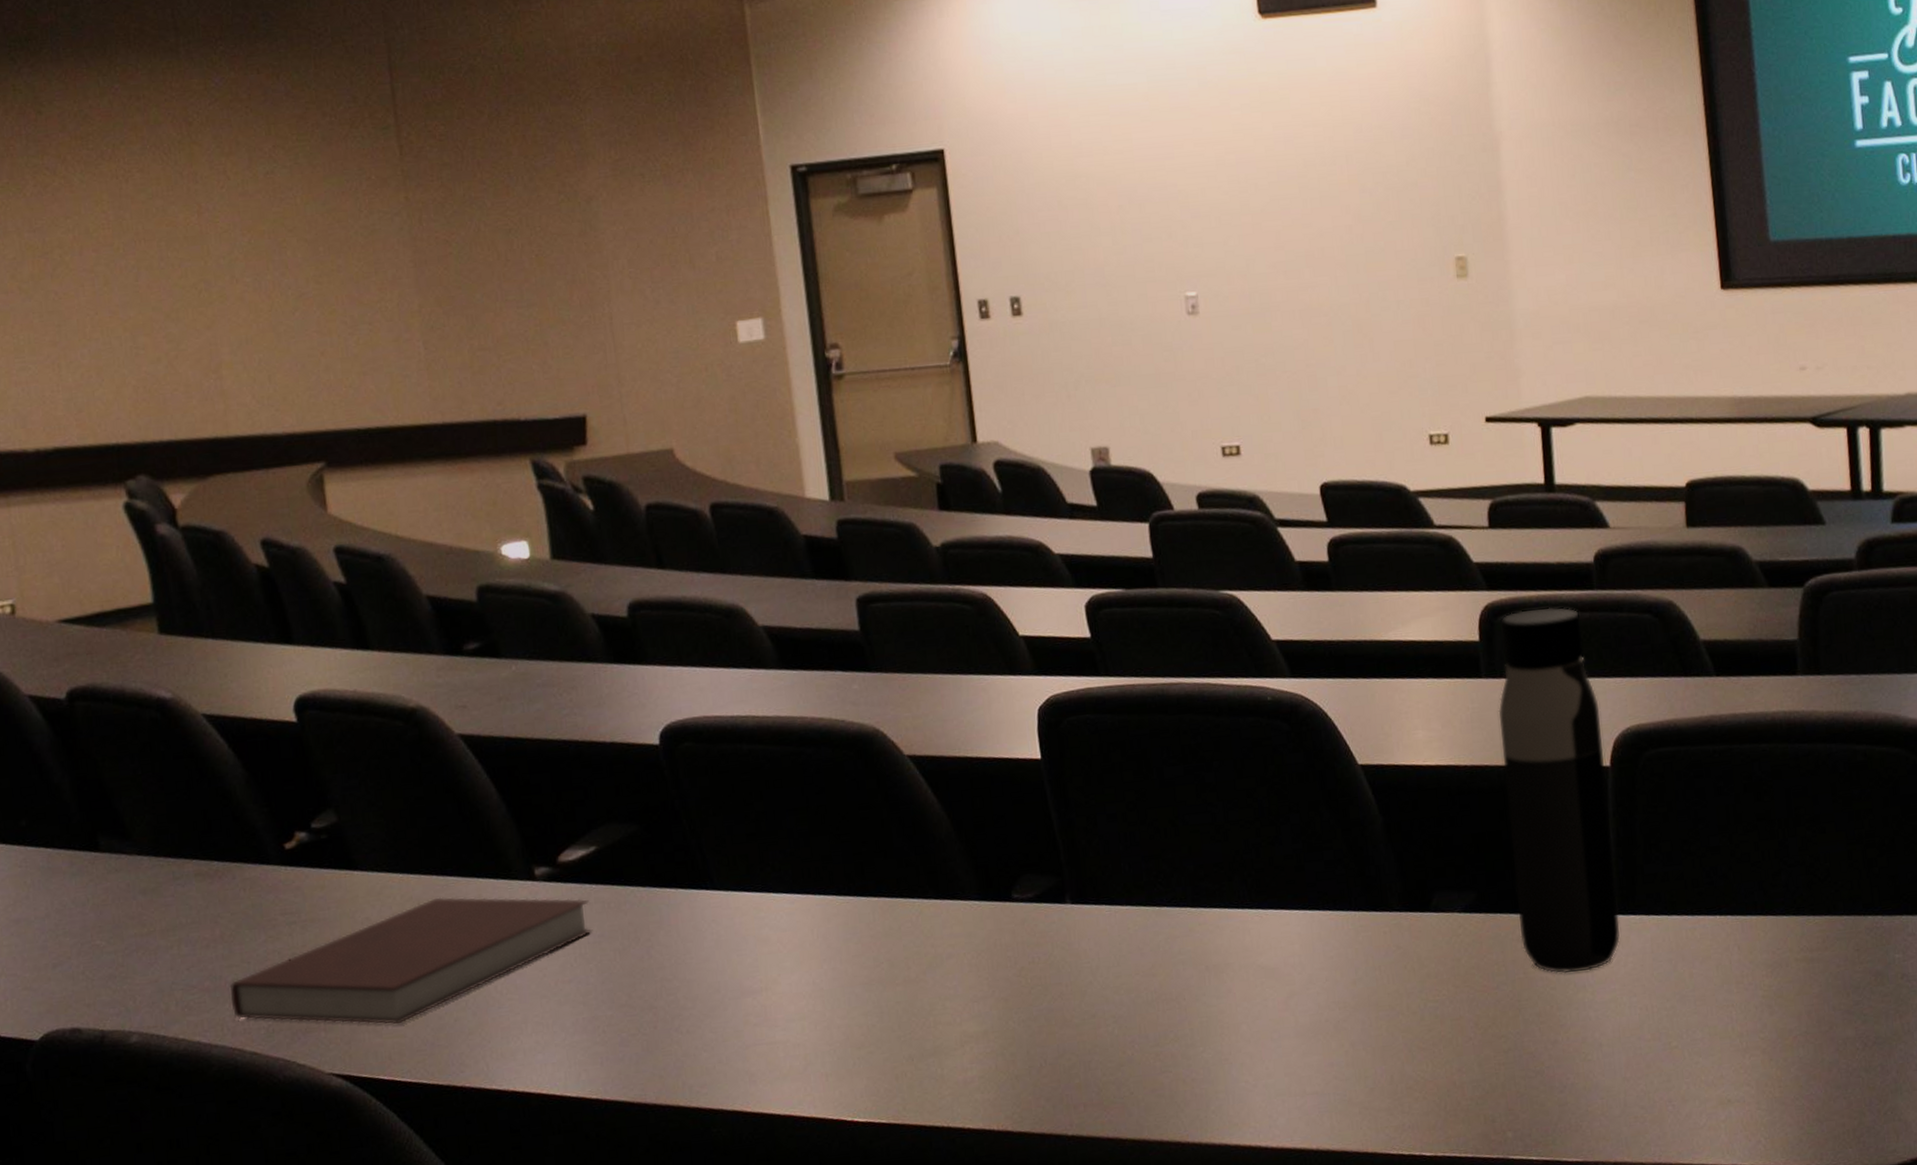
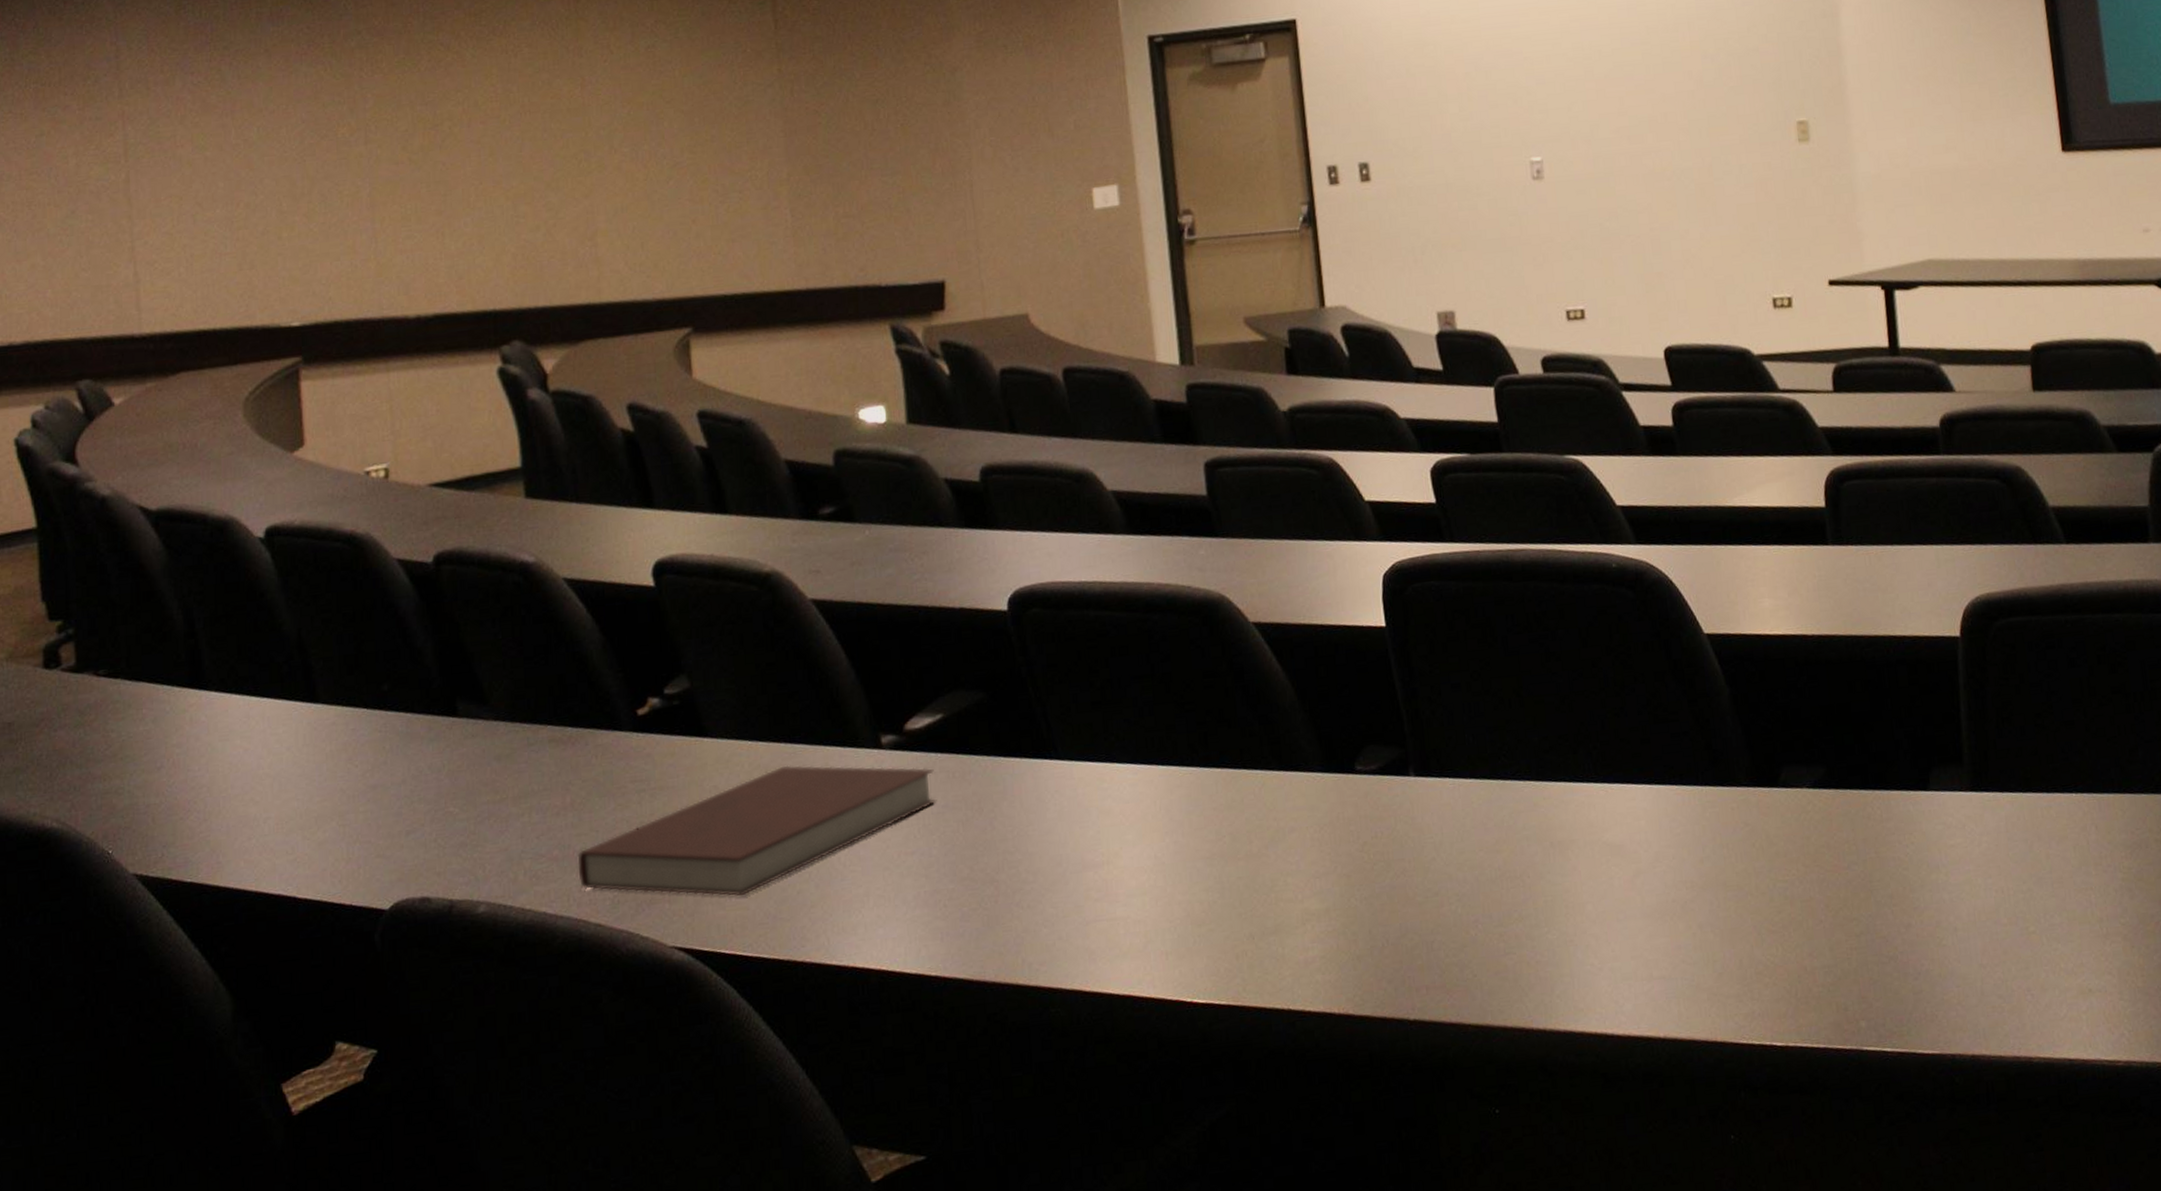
water bottle: present [1498,607,1620,974] -> none [1845,472,1974,853]

